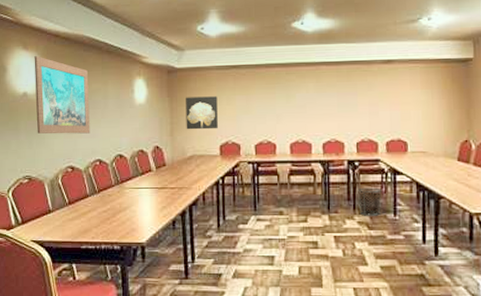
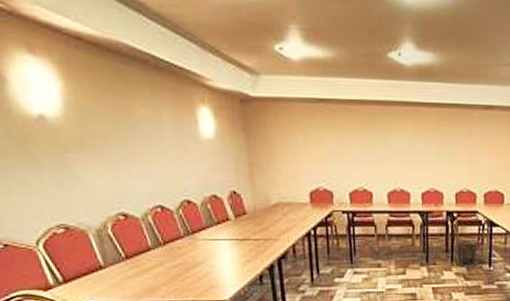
wall art: present [34,56,90,134] -> none [47,64,145,173]
wall art: present [186,96,218,130] -> none [266,133,306,174]

